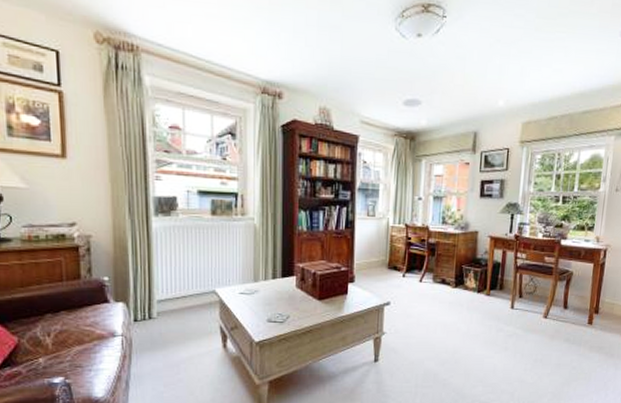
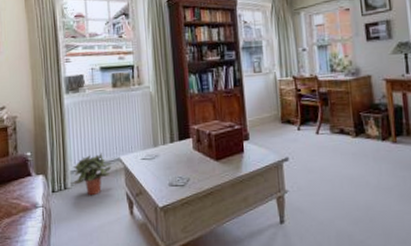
potted plant: none [159,284,205,327] -> present [72,153,112,196]

